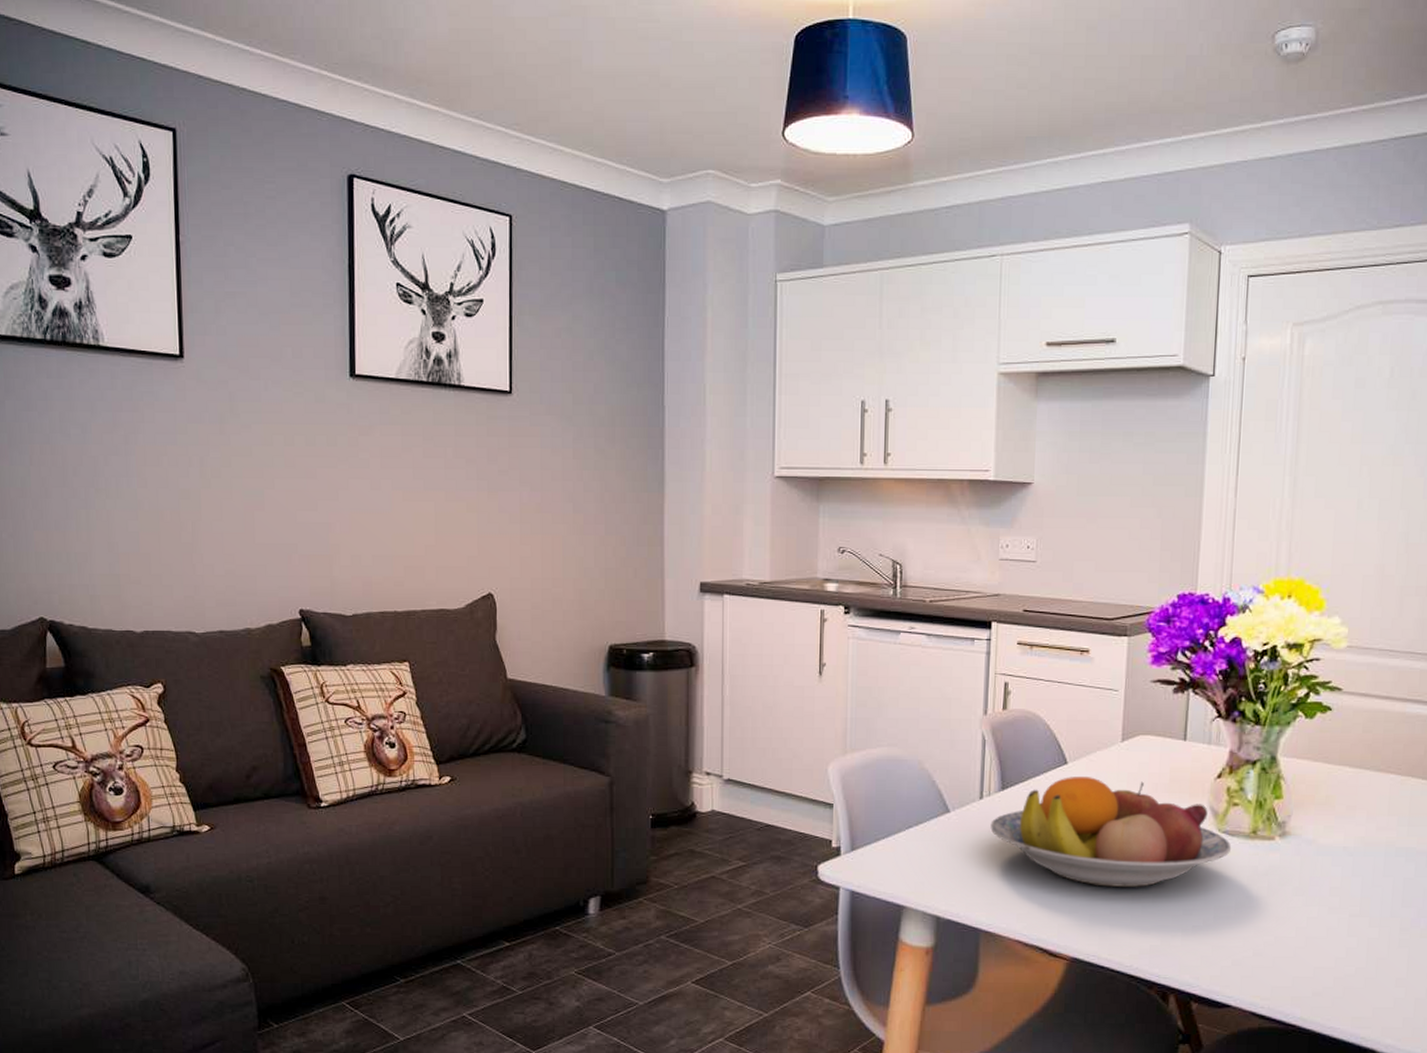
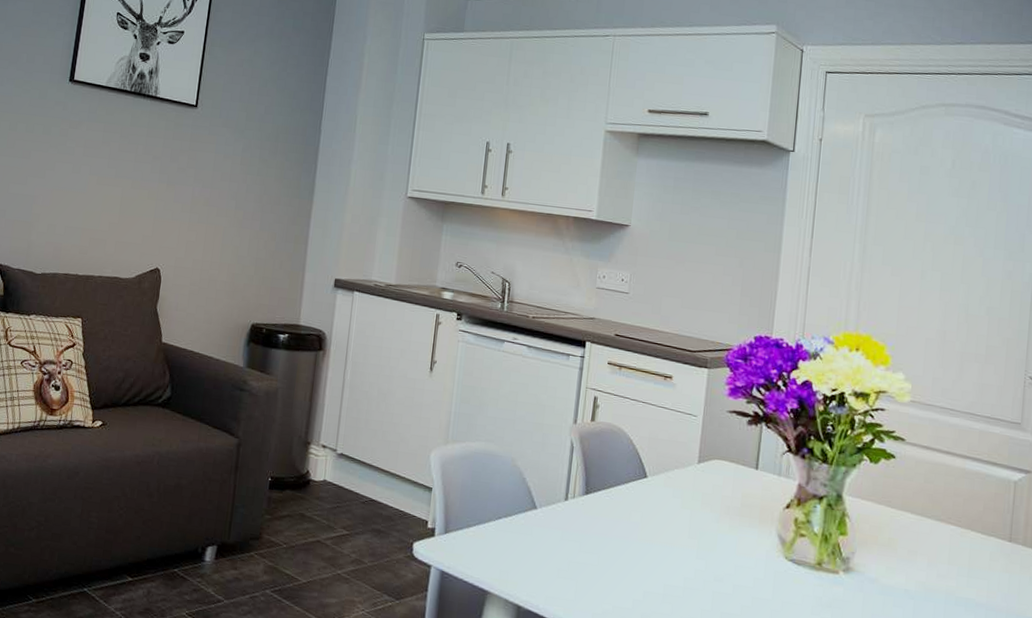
fruit bowl: present [990,777,1232,887] -> none [573,489,798,603]

